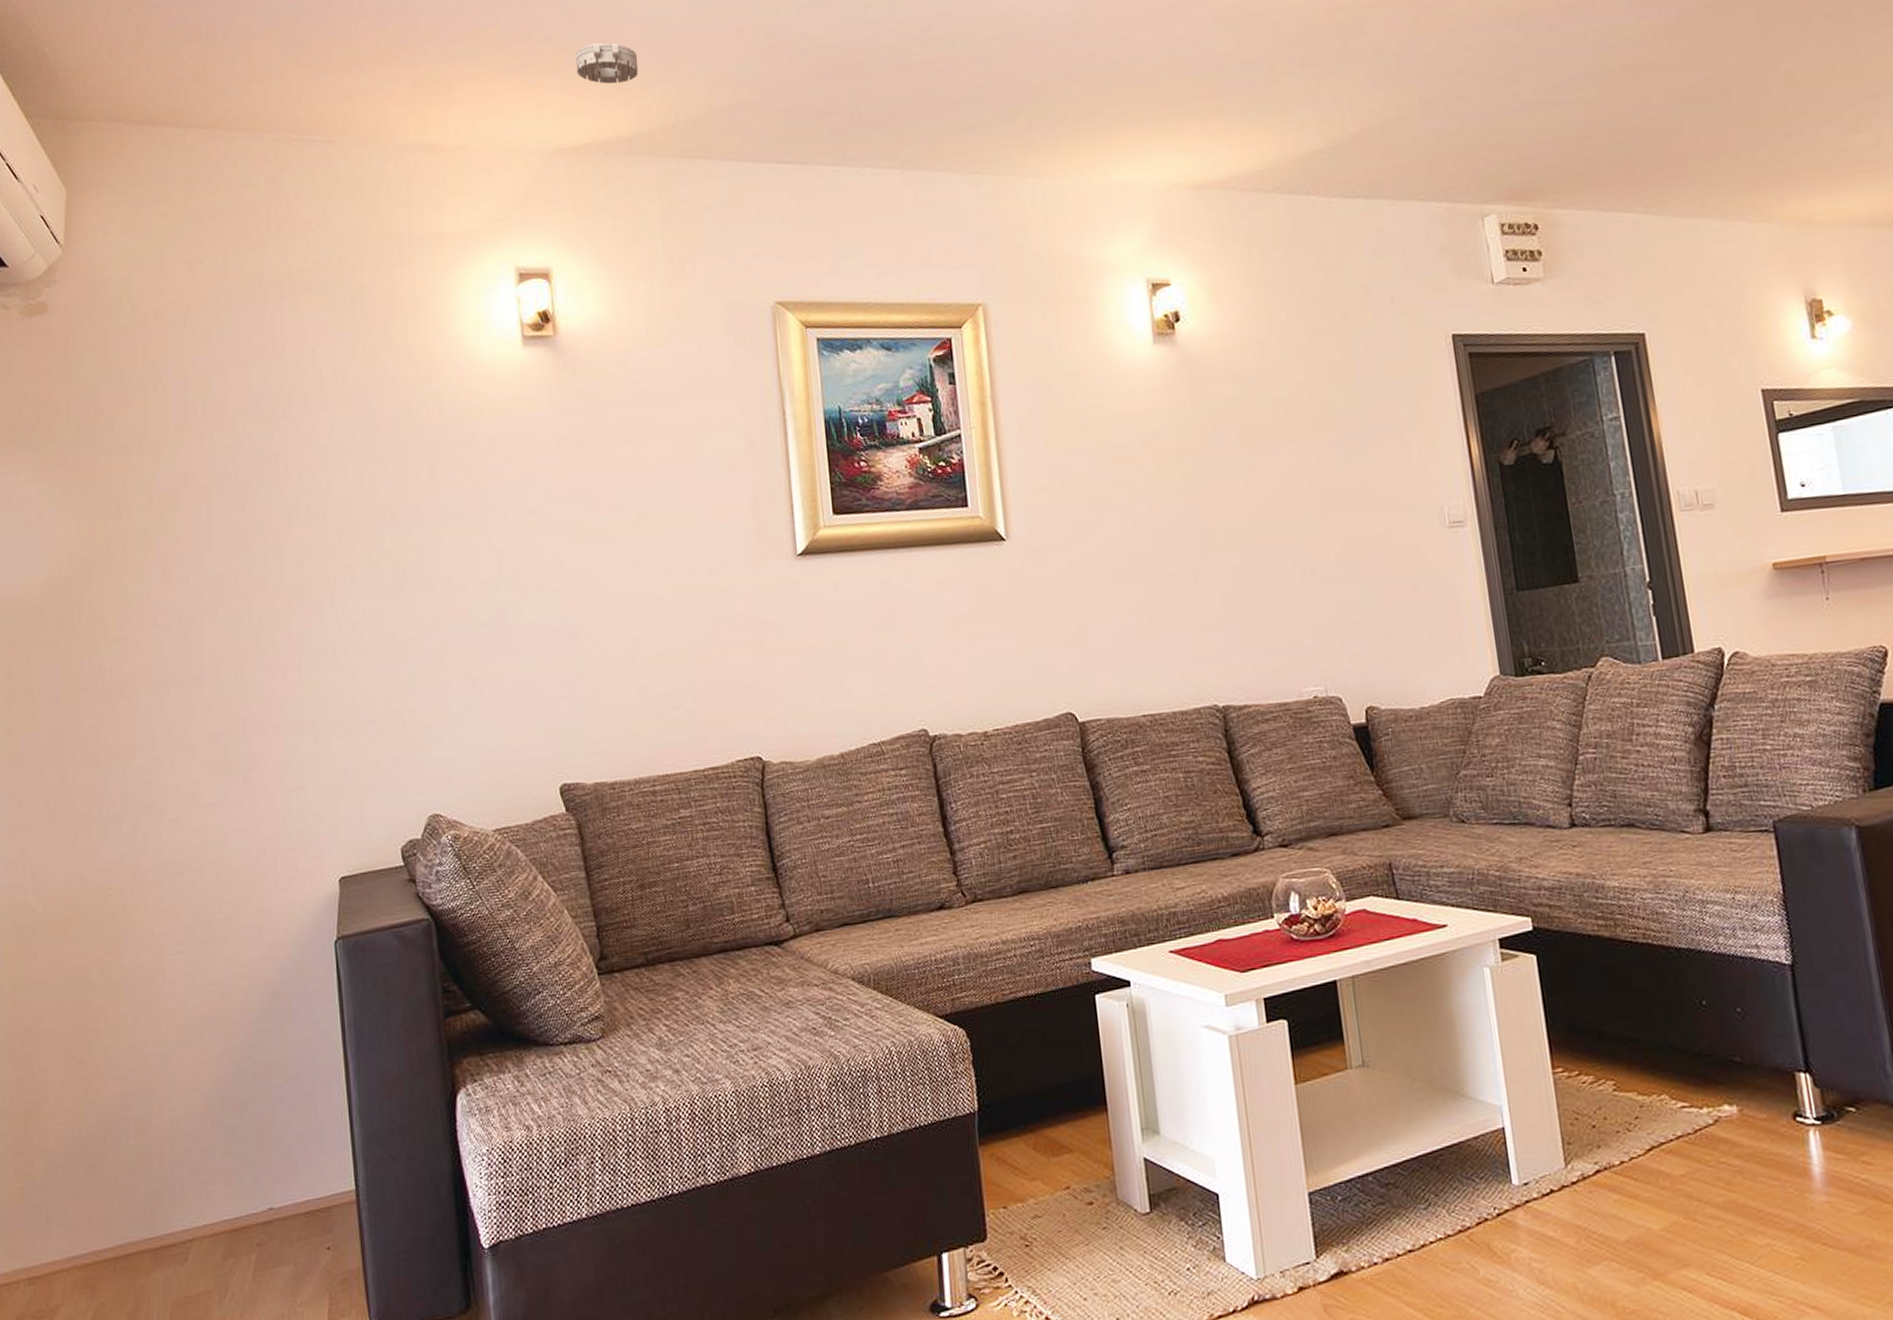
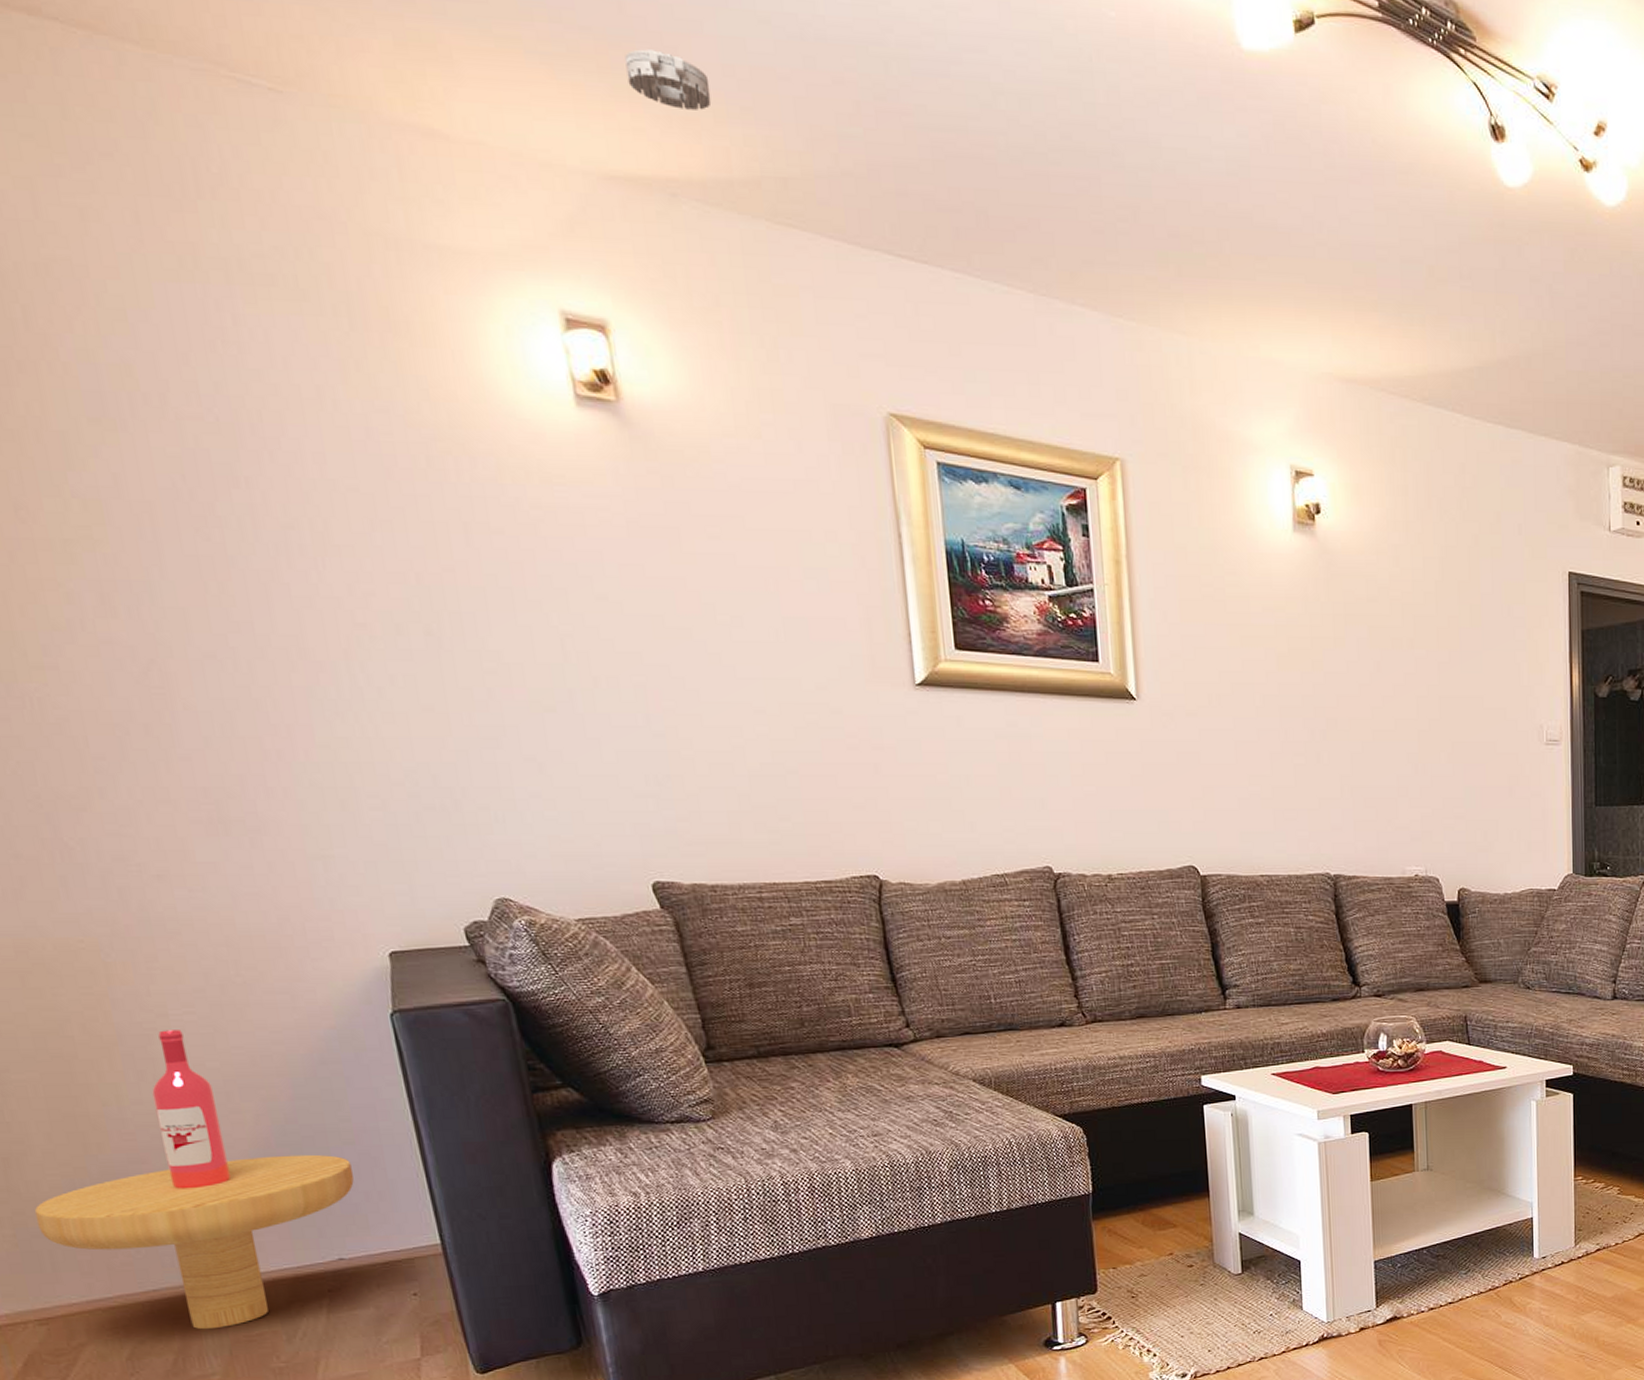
side table: none [41,969,289,1290] -> present [34,1030,354,1330]

